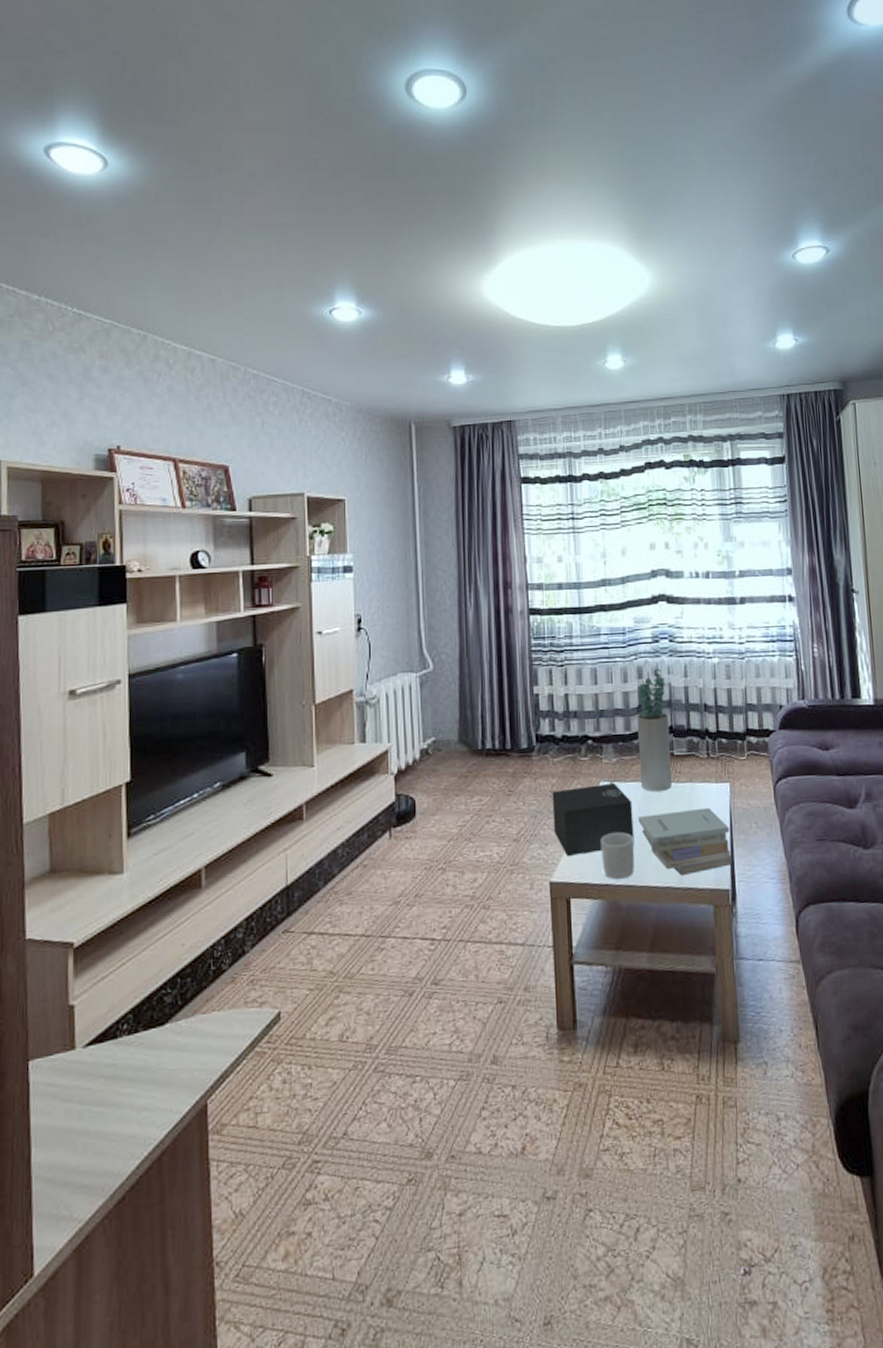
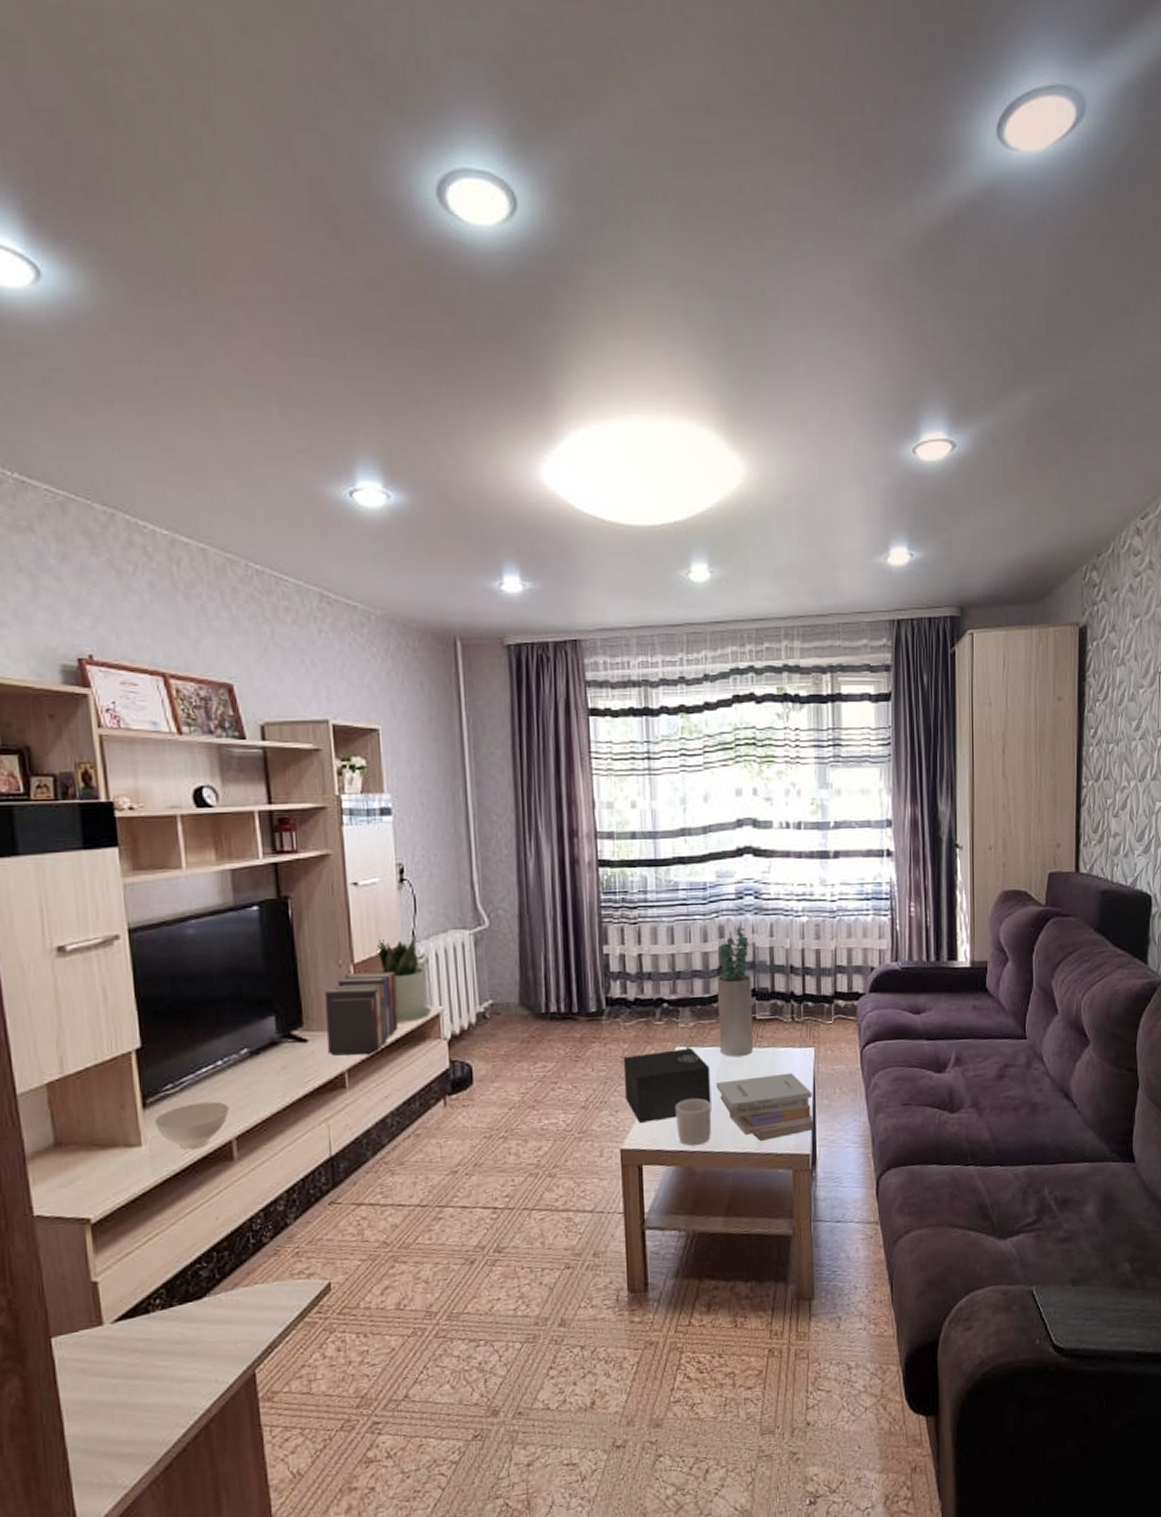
bowl: none [136,831,201,878] -> present [154,1101,229,1150]
books: none [288,711,352,789] -> present [325,971,399,1056]
planter: none [334,676,381,759] -> present [376,933,432,1023]

